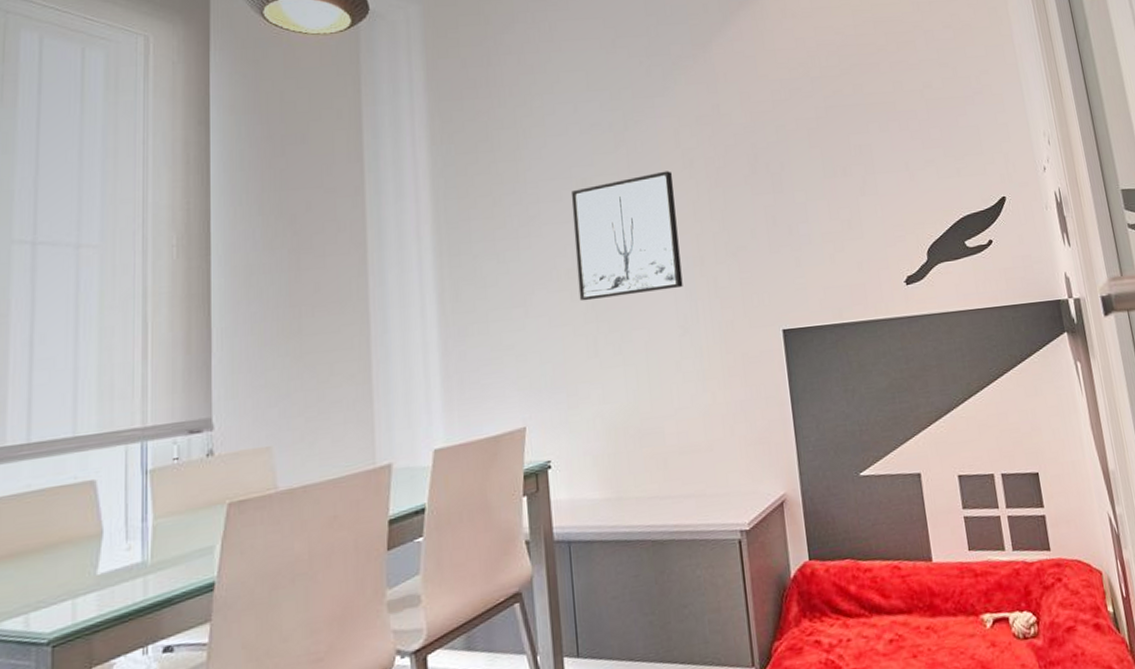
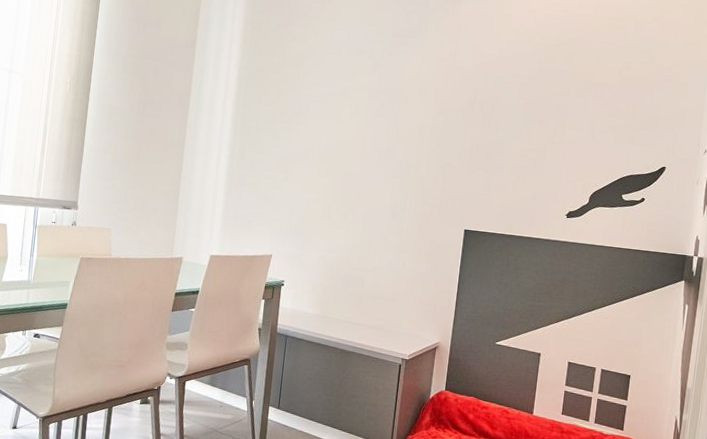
wall art: present [571,171,683,301] -> none [324,95,409,183]

